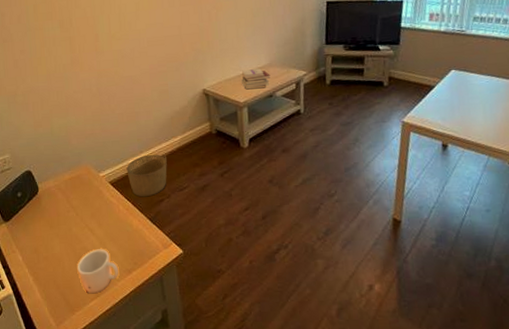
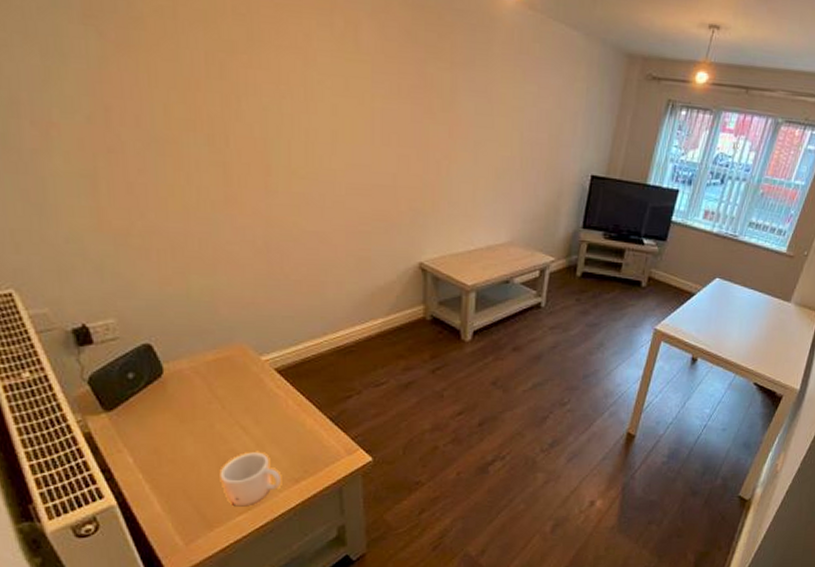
basket: present [126,153,168,197] -> none [302,338,362,391]
books: present [242,69,271,90] -> none [472,245,510,272]

